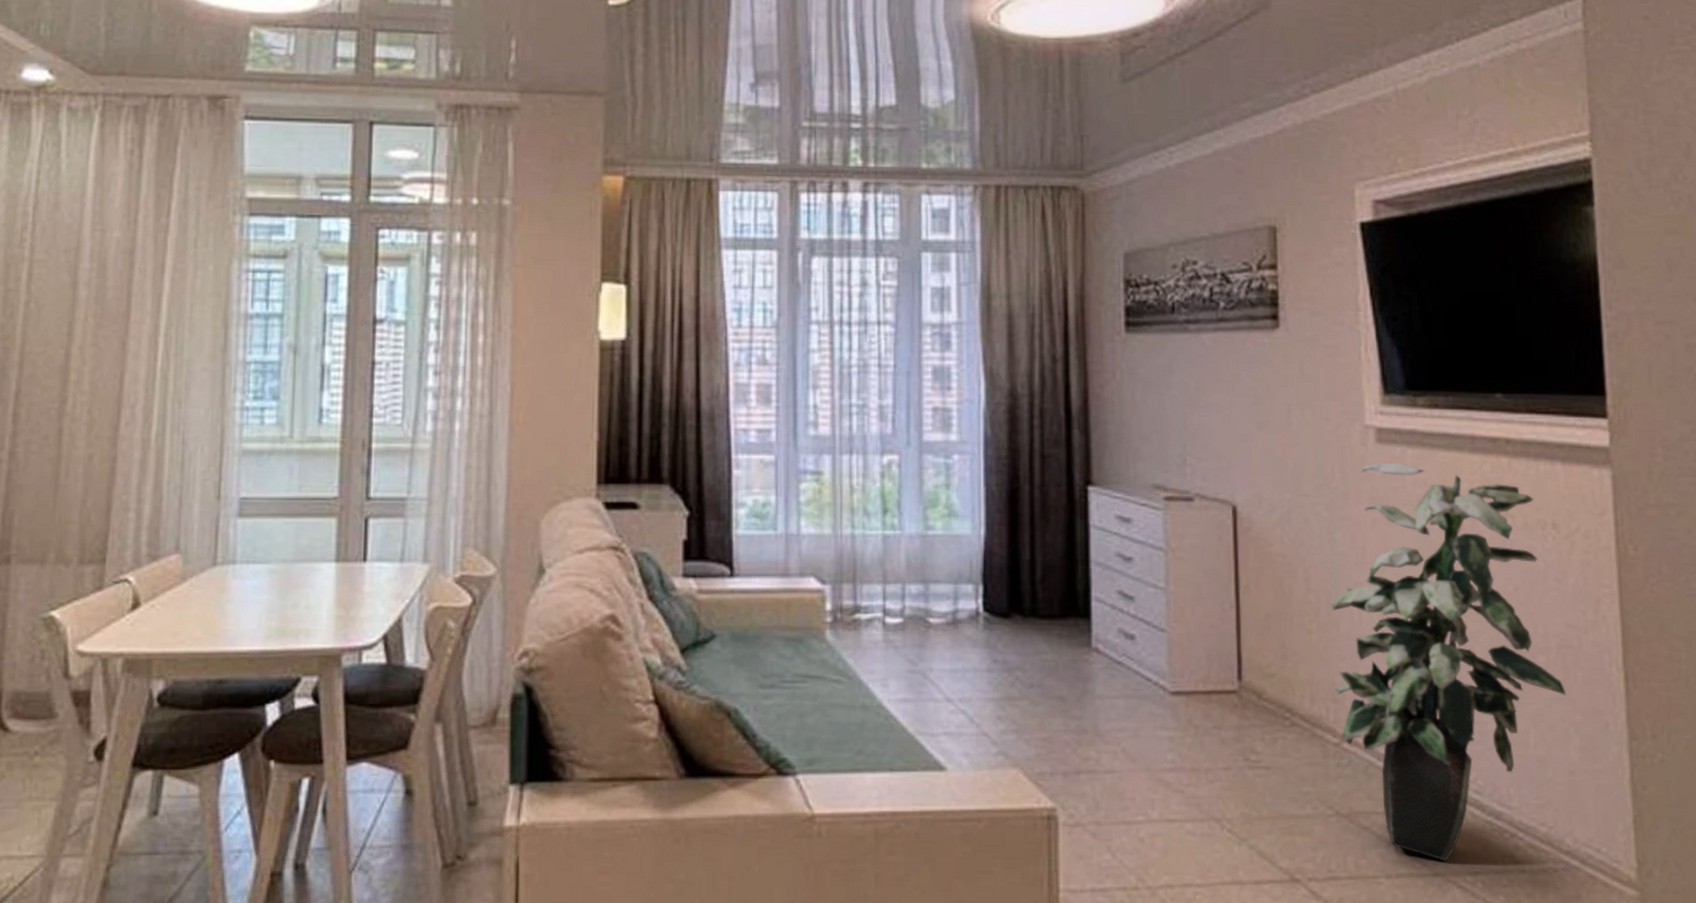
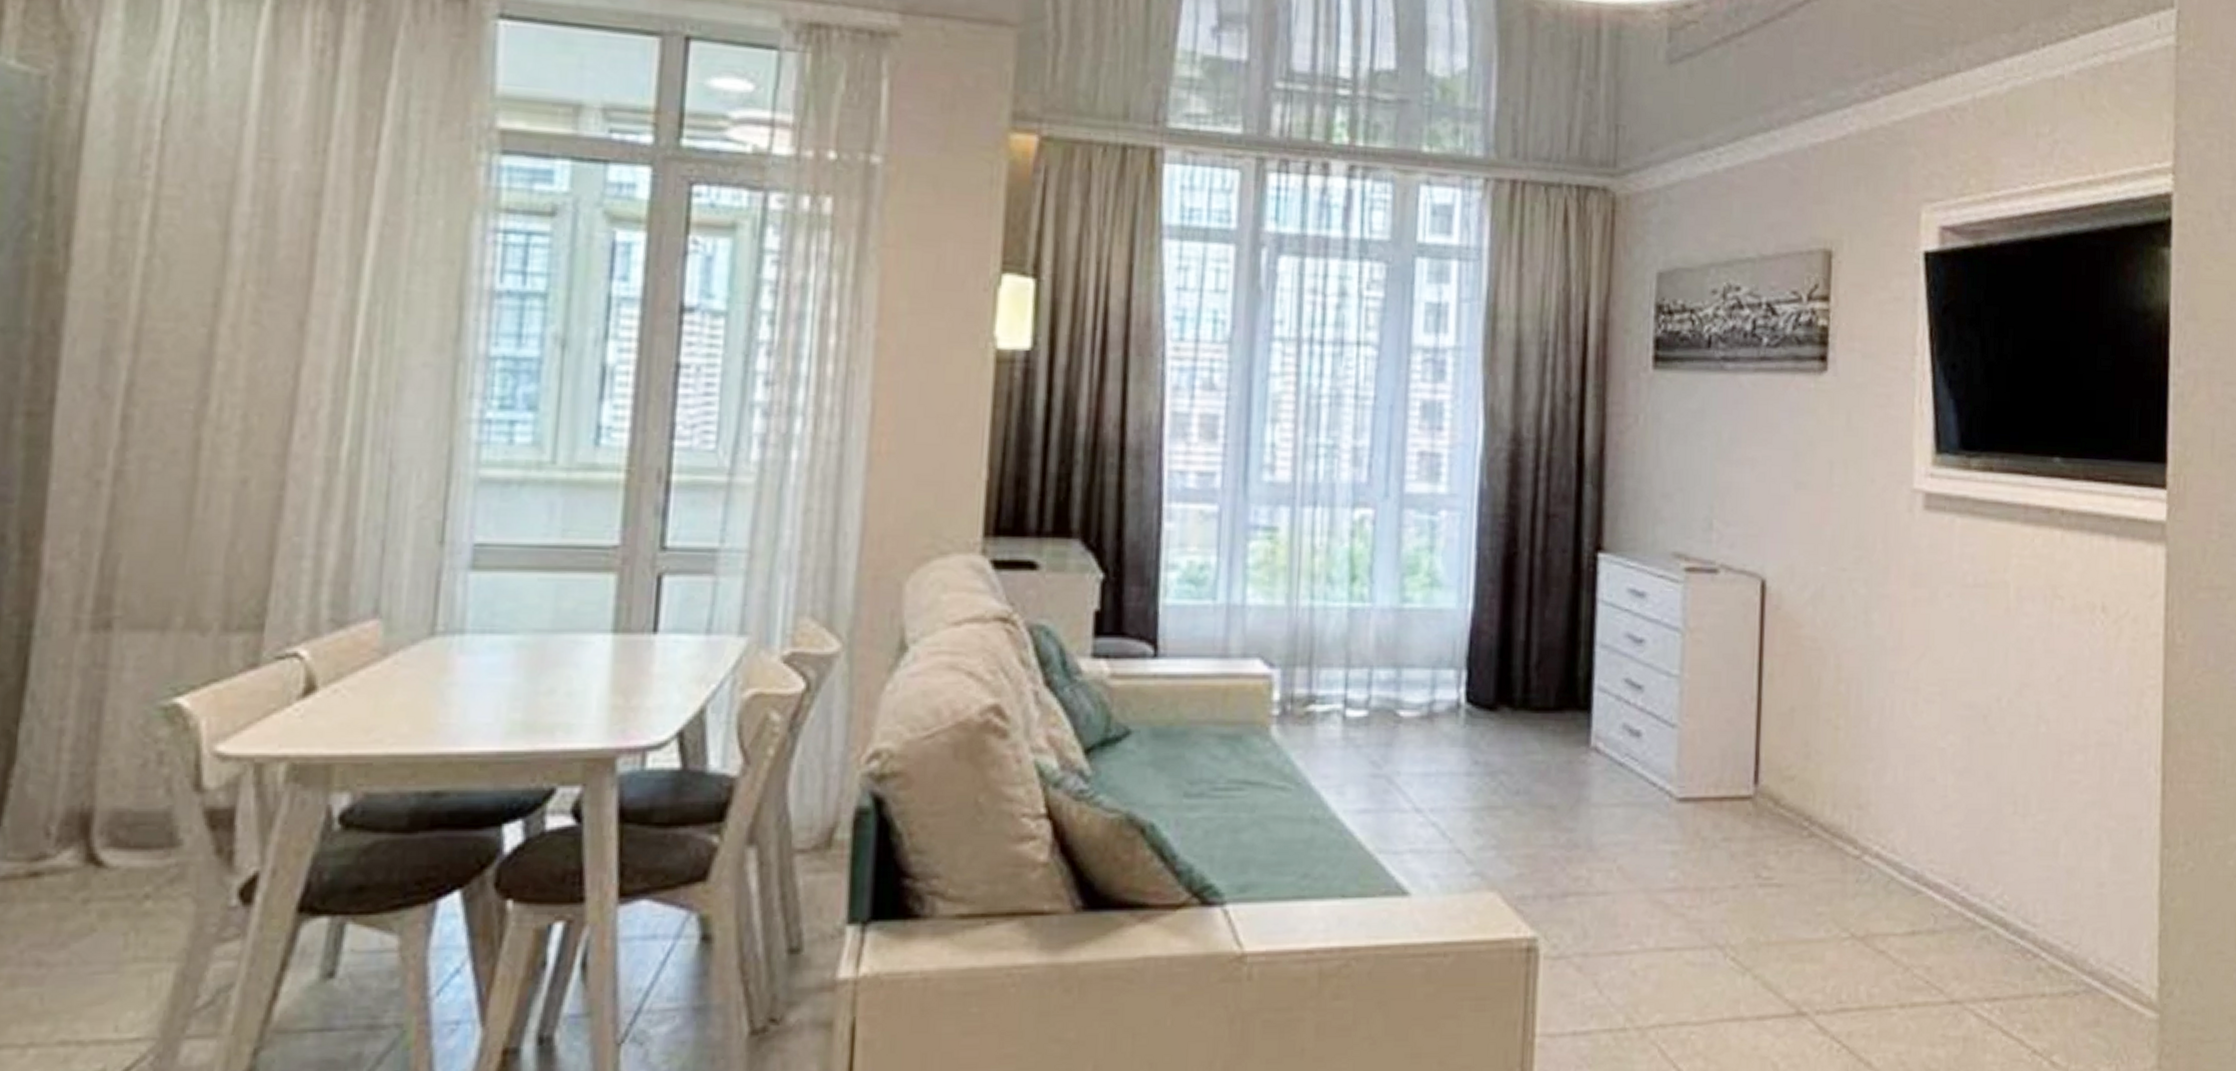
indoor plant: present [1332,462,1567,862] -> none [1857,532,2102,987]

